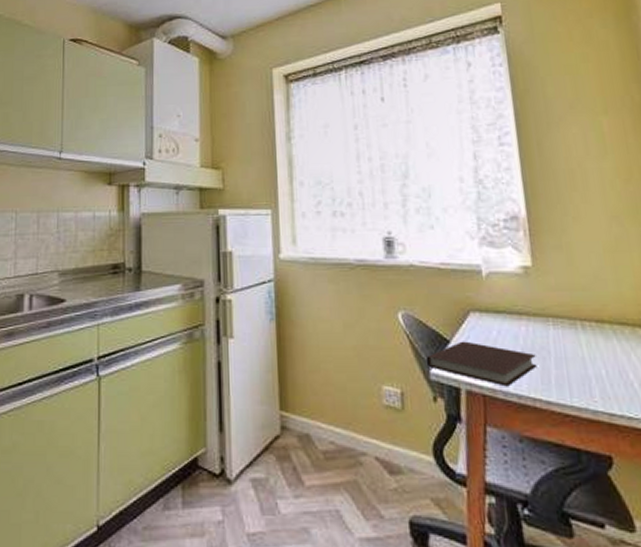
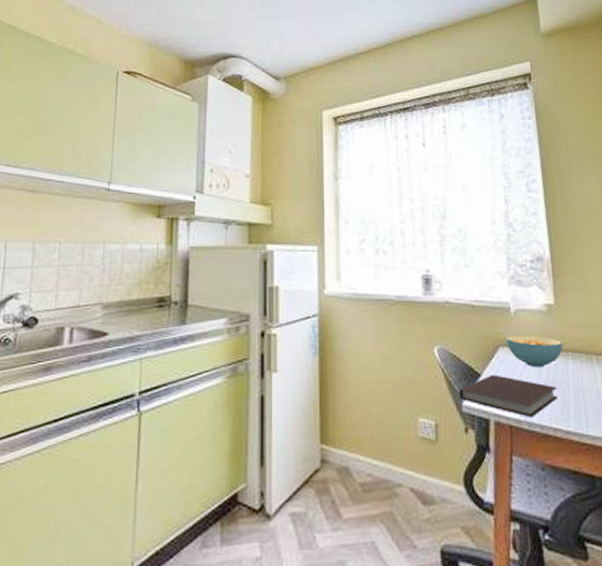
cereal bowl: none [476,299,542,334] -> present [505,335,563,368]

